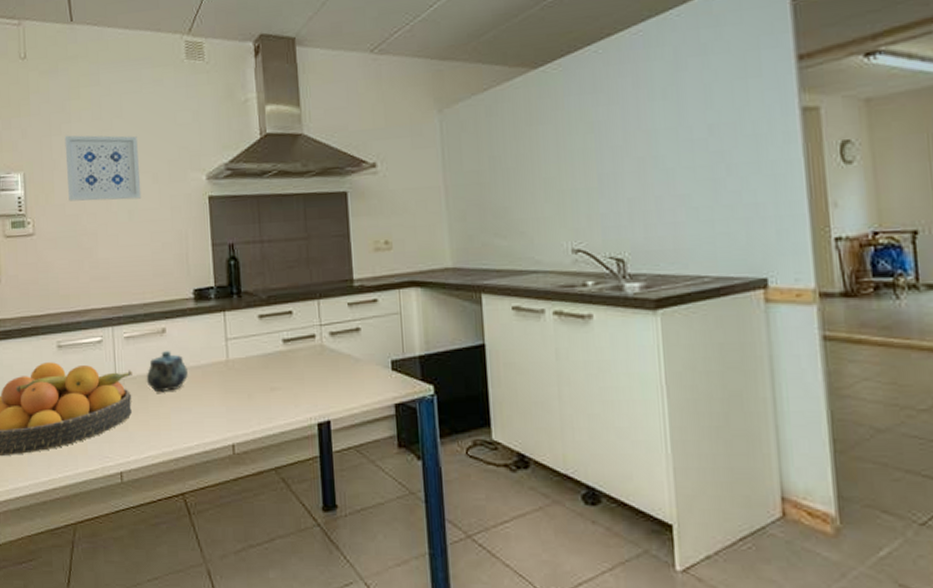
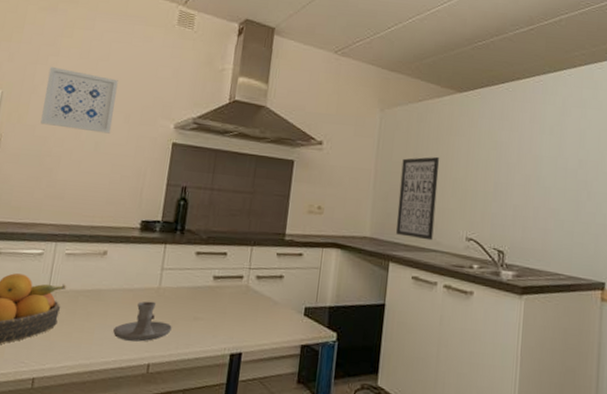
teapot: present [146,351,188,393] -> none [78,271,120,309]
candle holder: none [190,376,250,422] -> present [113,301,172,342]
wall art: none [476,155,530,261] -> present [396,156,440,241]

